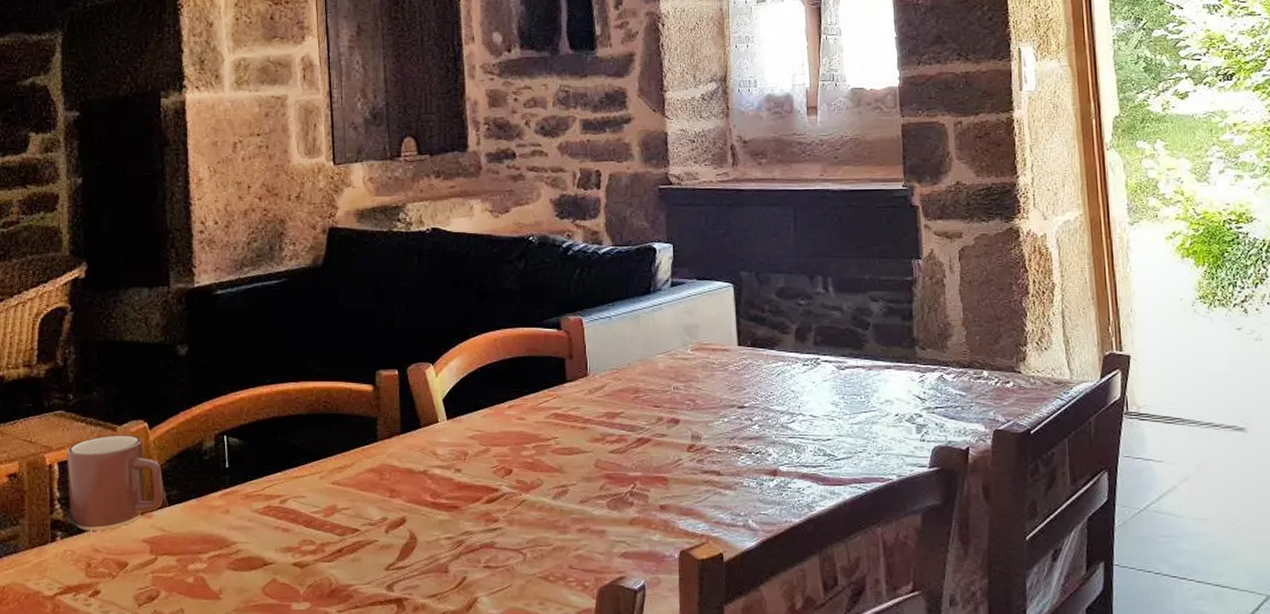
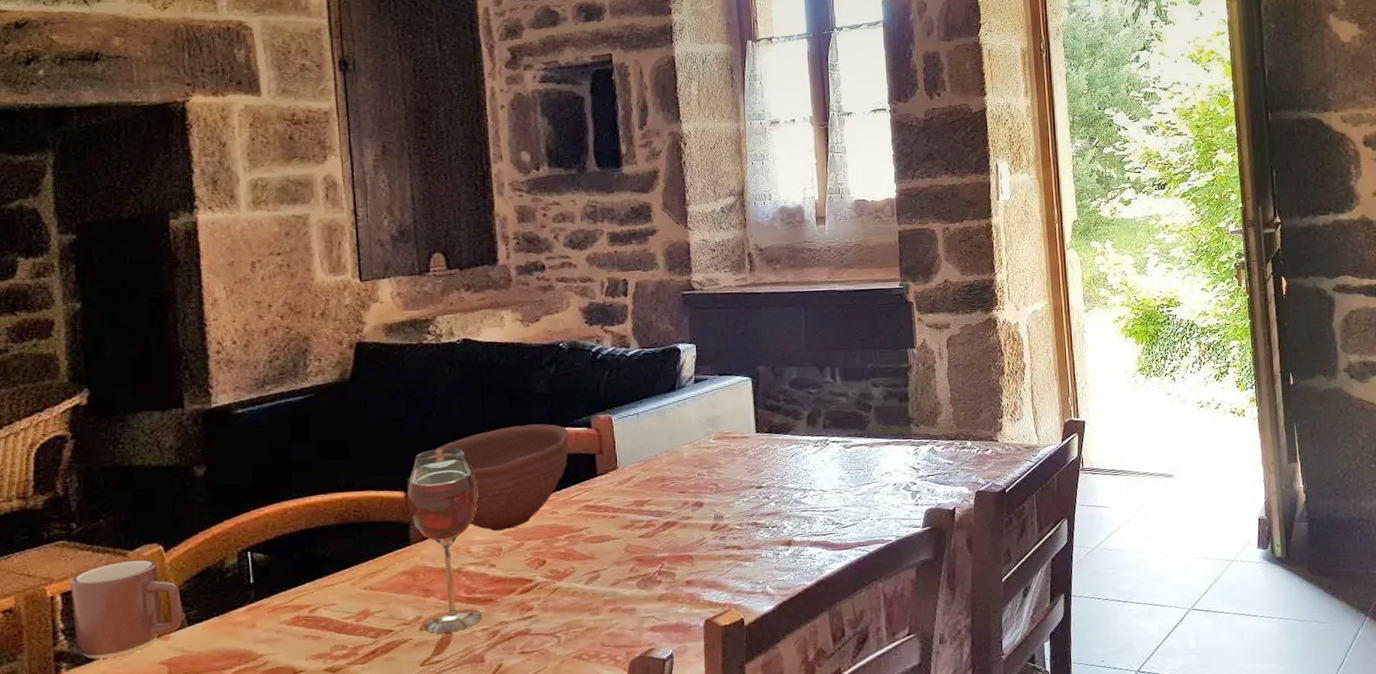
wineglass: none [375,342,447,538] -> present [406,448,482,633]
bowl: none [403,323,538,433] -> present [435,424,569,531]

